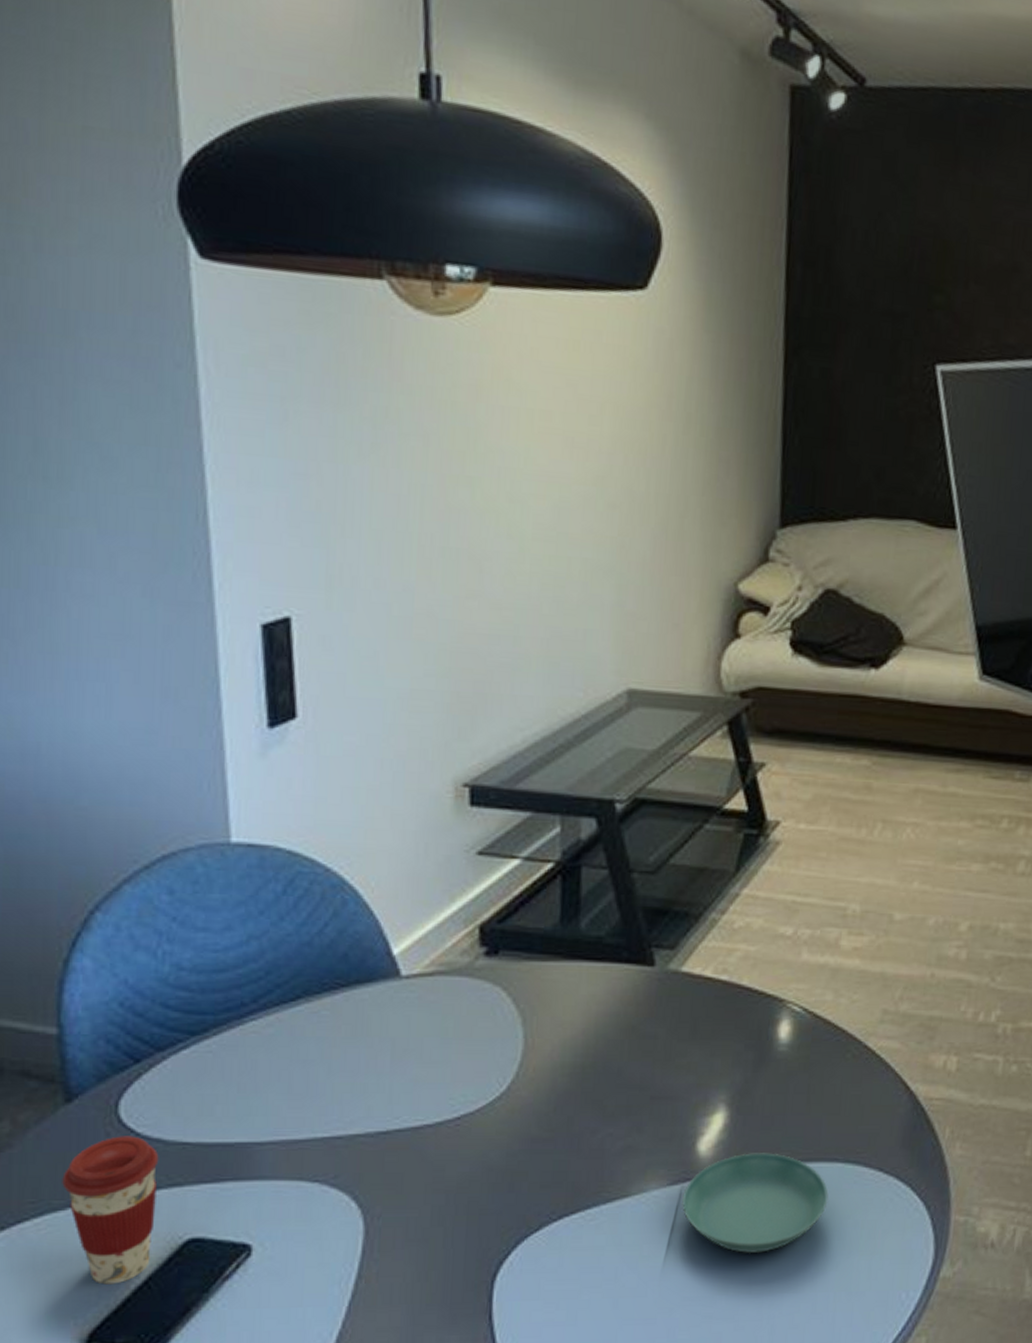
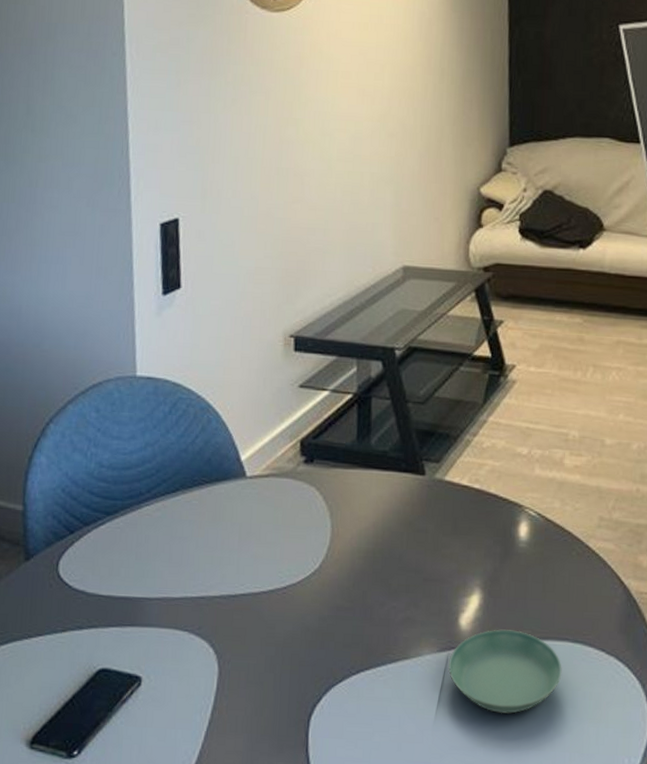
coffee cup: present [62,1136,159,1285] -> none [20,587,83,700]

